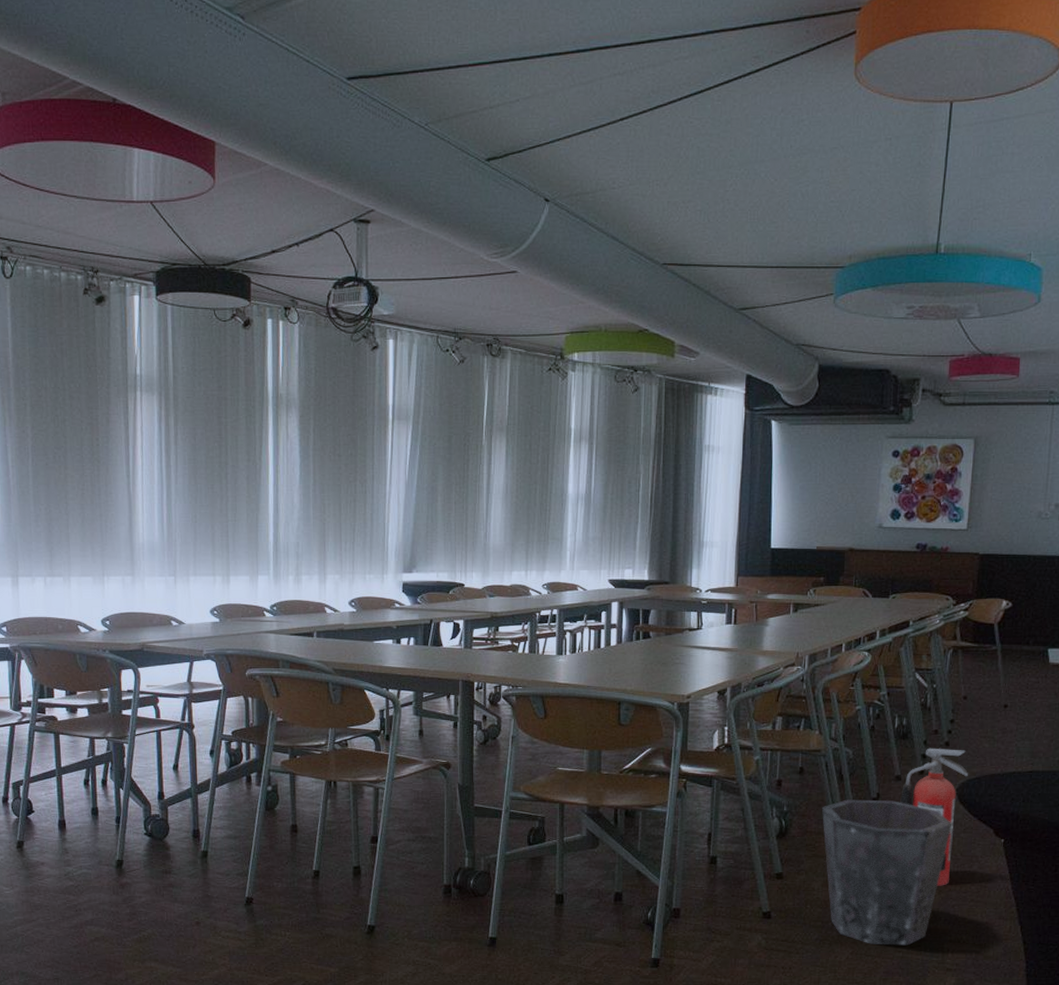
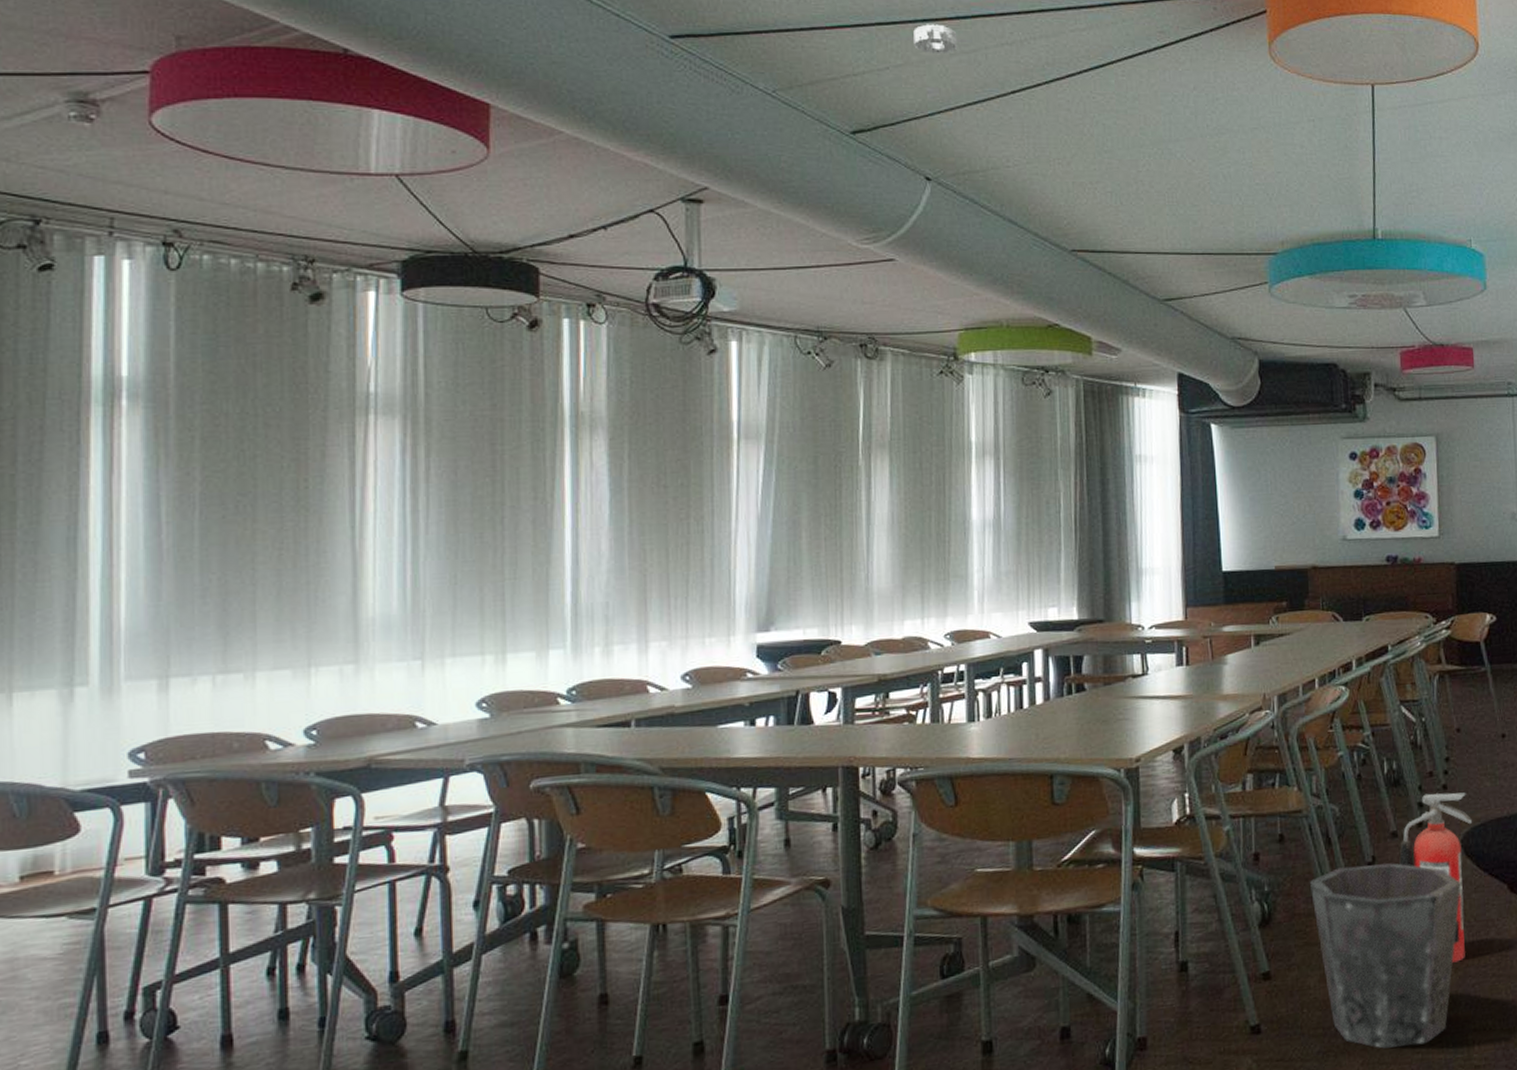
smoke detector: none [541,58,577,86] -> present [913,24,958,55]

